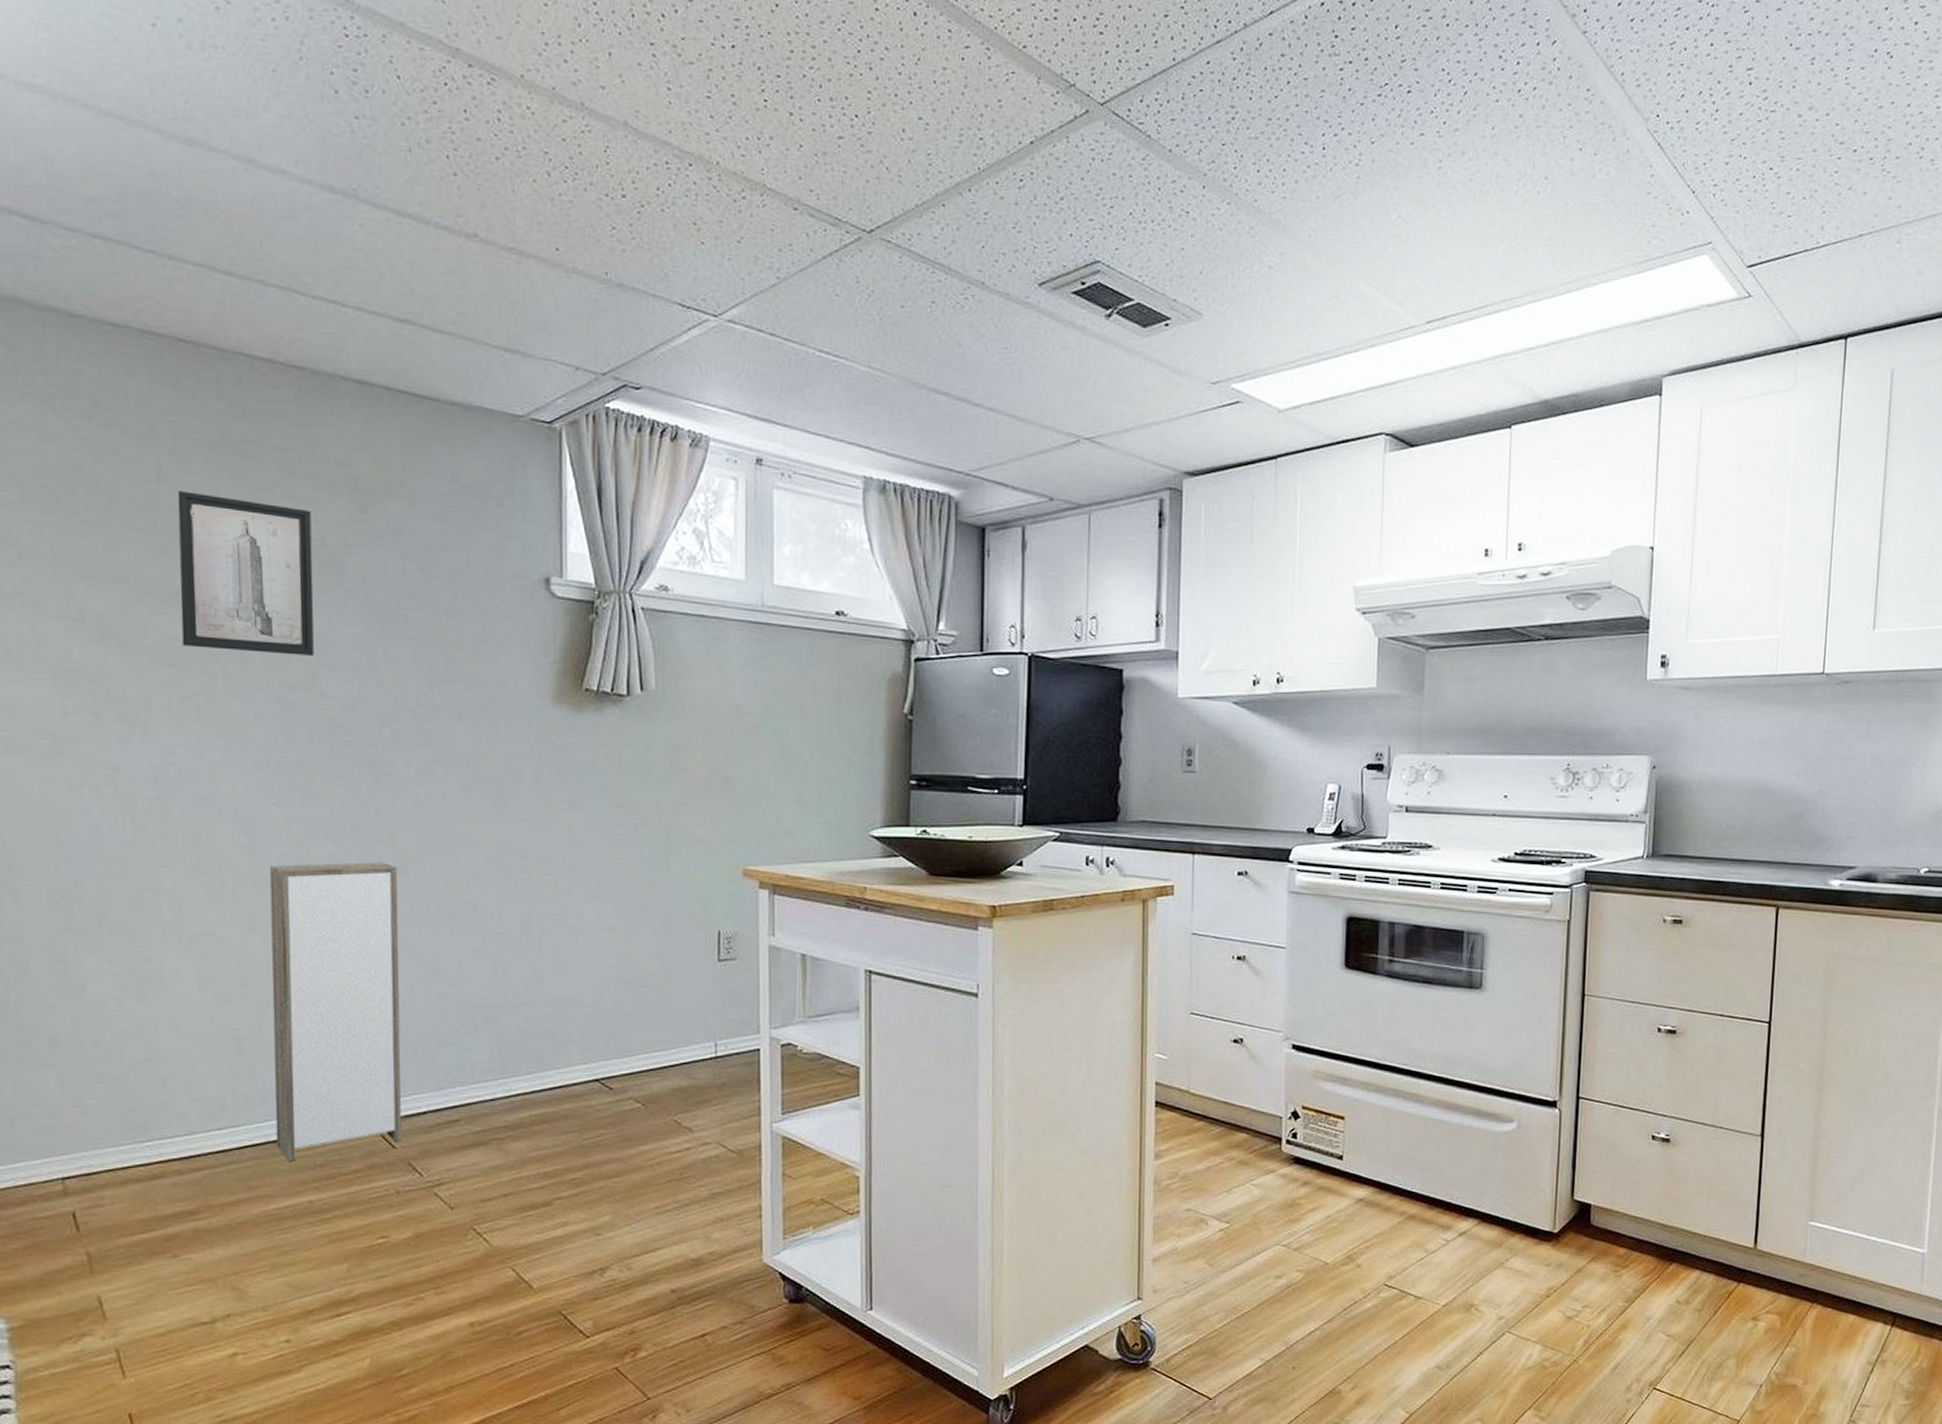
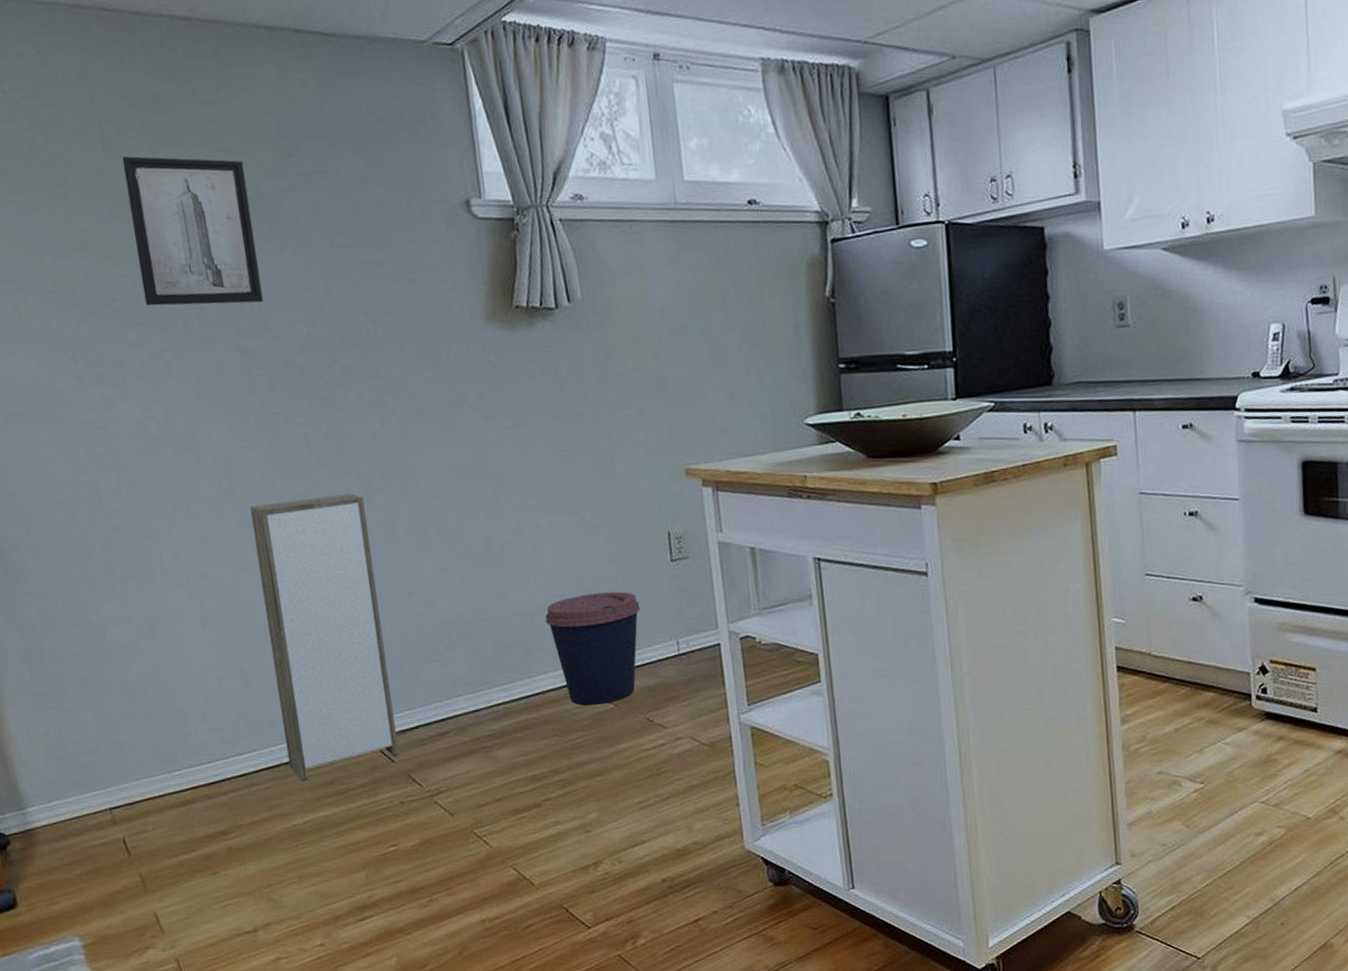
coffee cup: none [578,987,681,1102] -> present [545,591,641,706]

